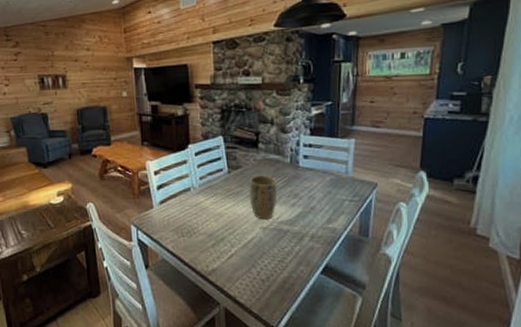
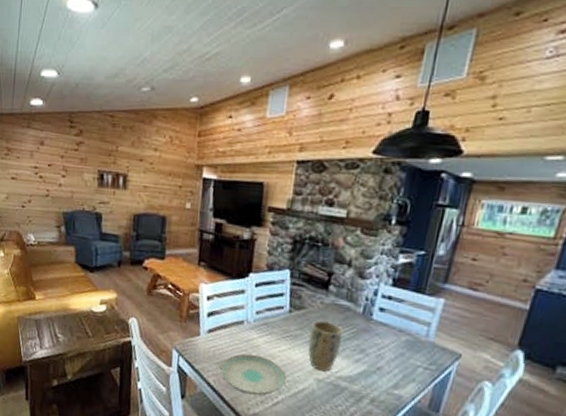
plate: none [177,217,235,253] -> present [220,353,286,396]

